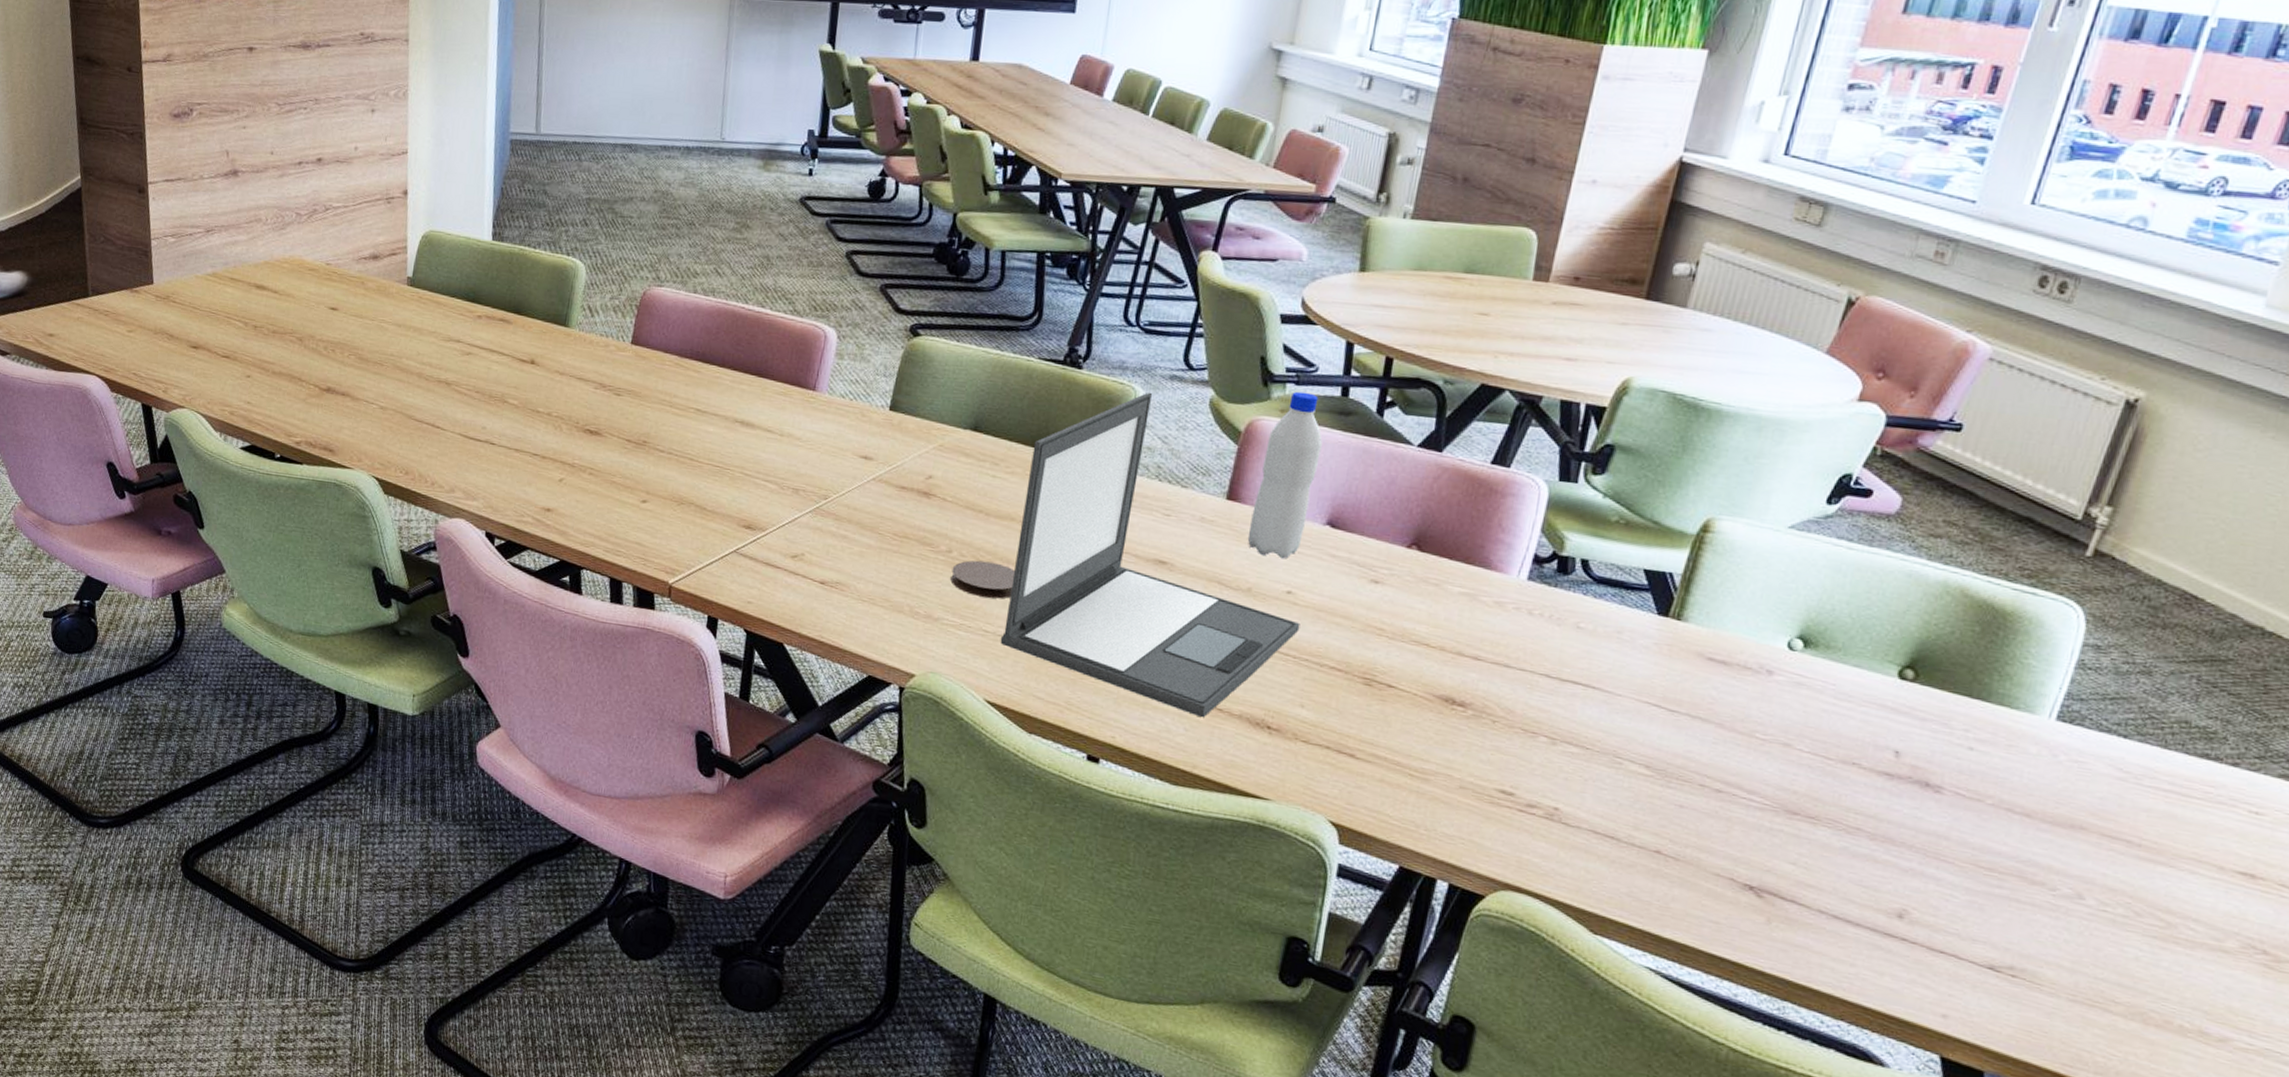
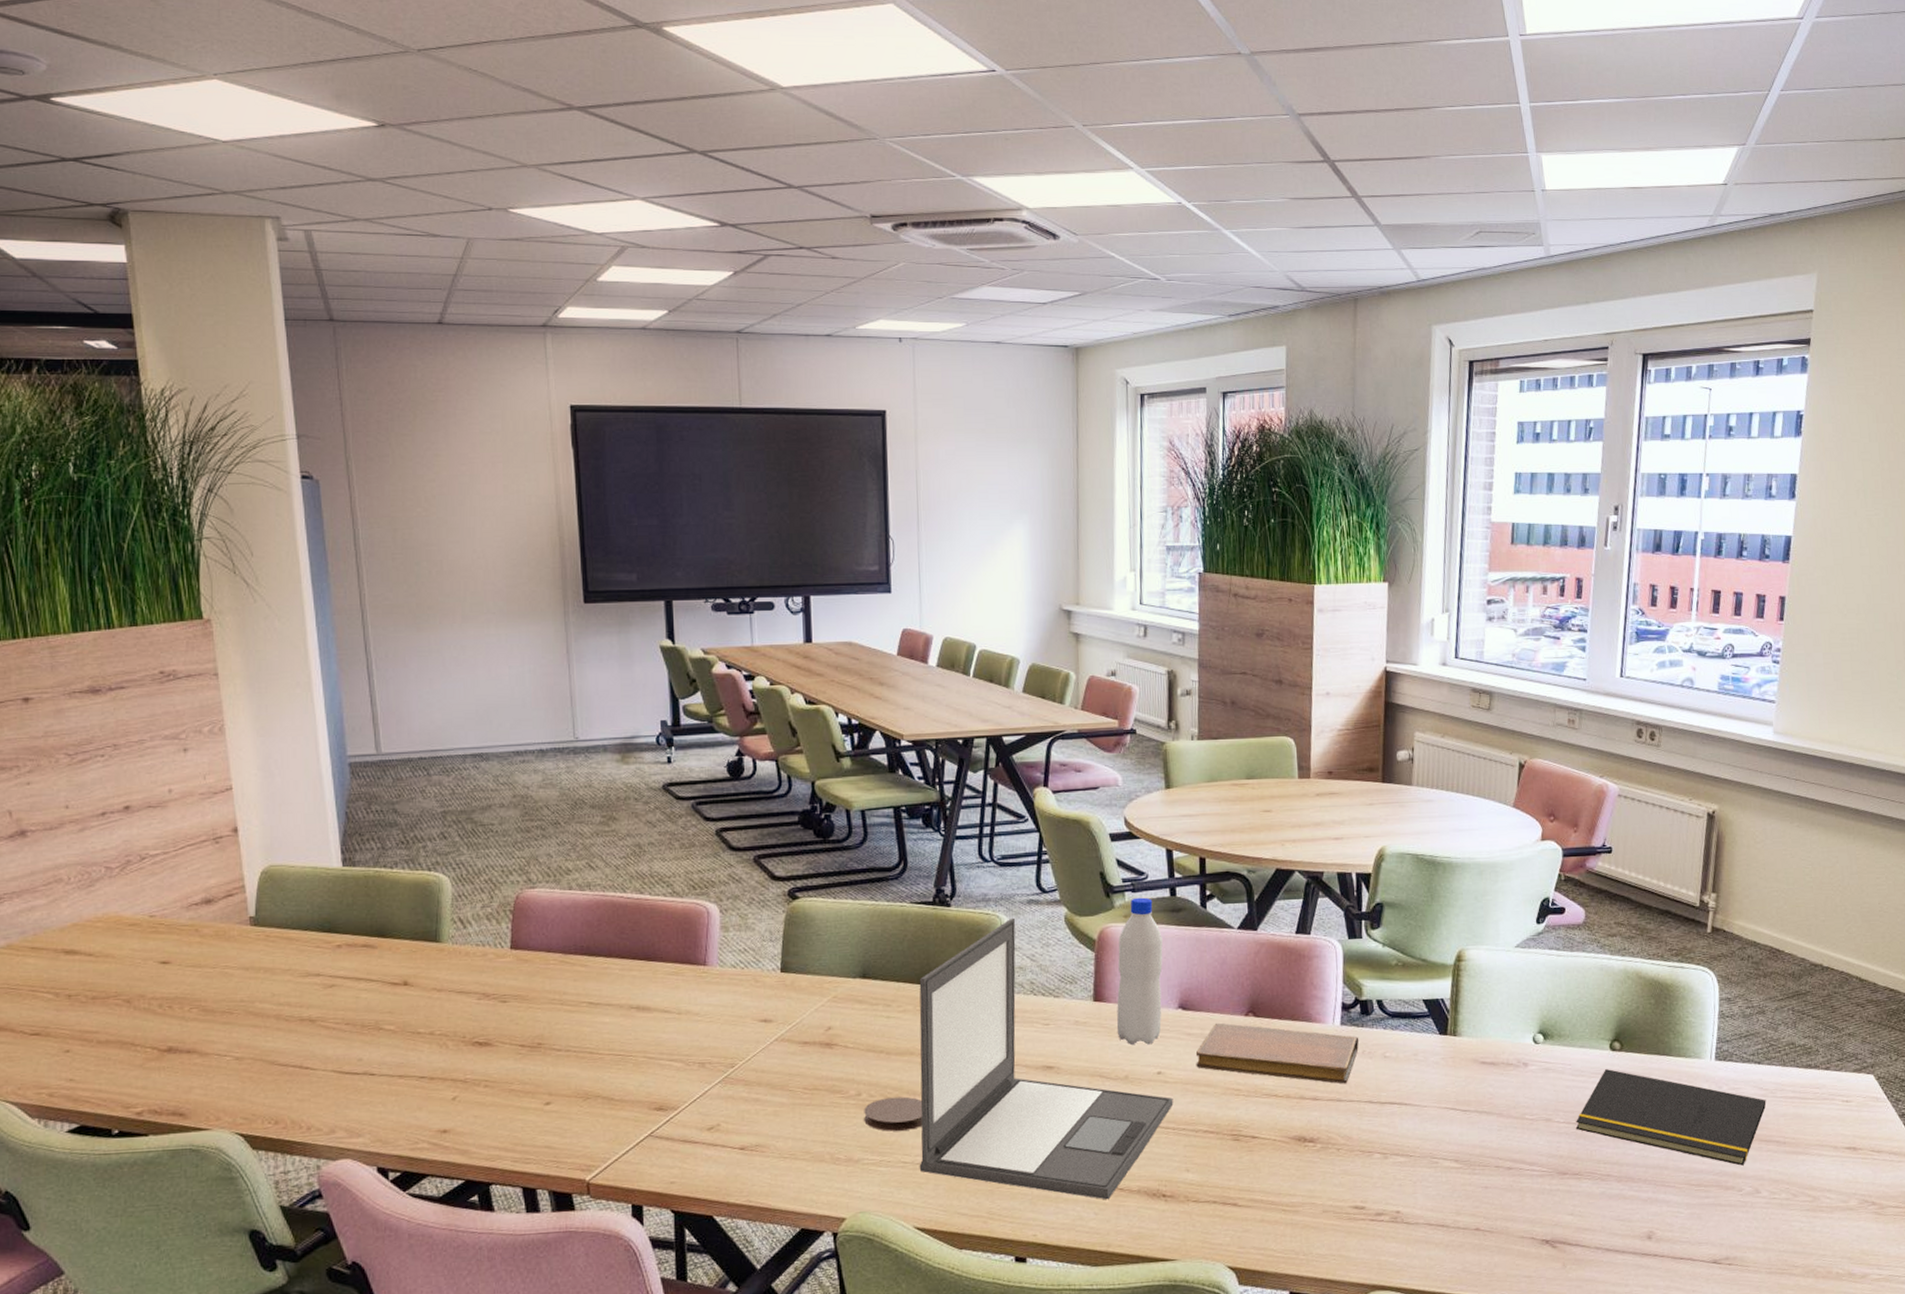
notebook: none [1335,549,1549,649] -> present [1196,1022,1359,1084]
notepad: none [1823,700,2124,860] -> present [1575,1069,1767,1166]

